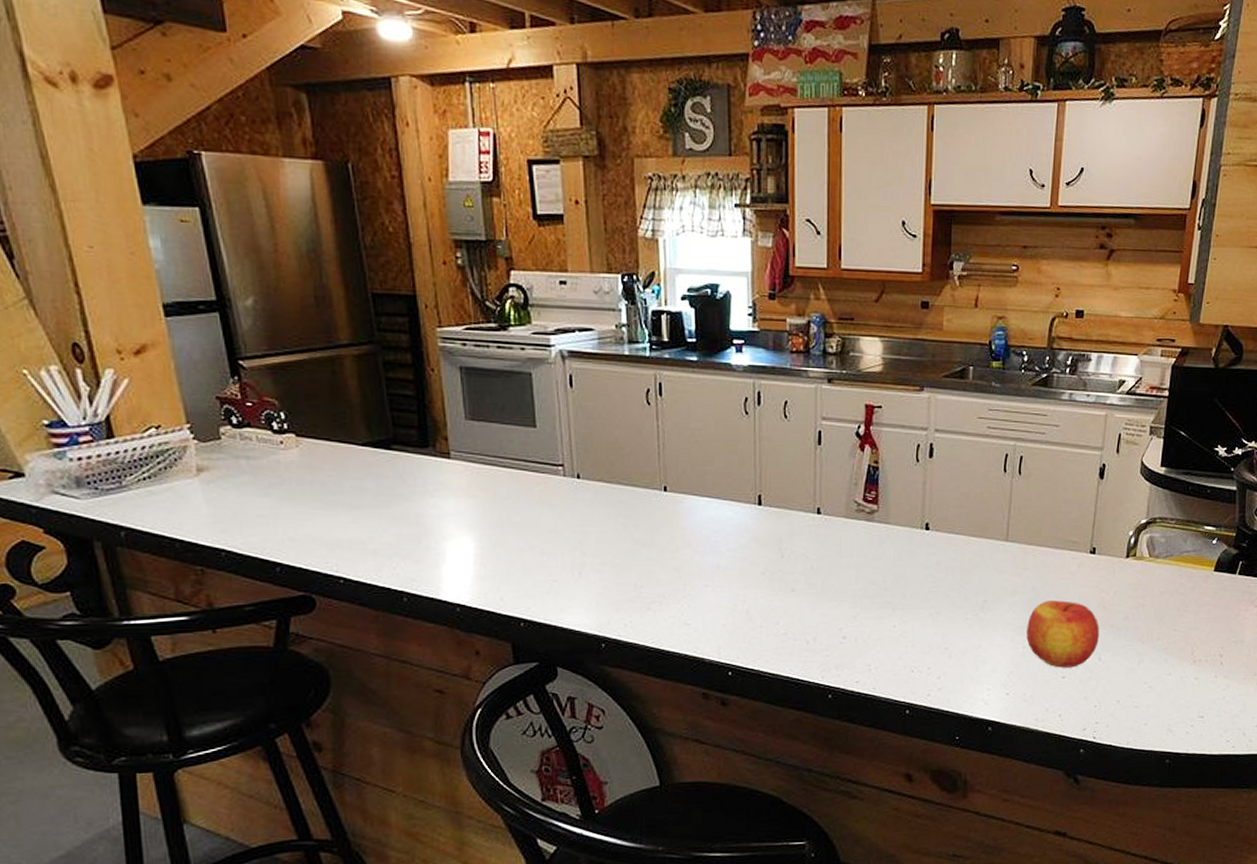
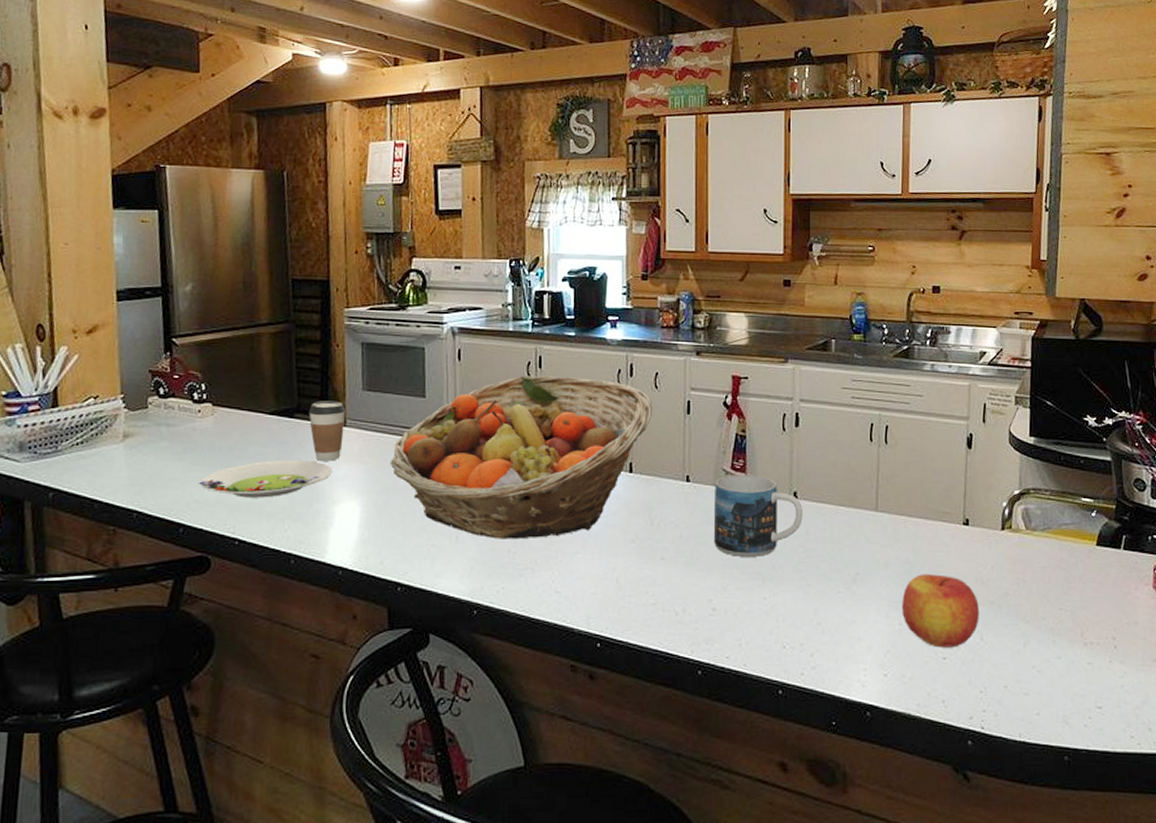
salad plate: none [290,495,440,535] -> present [198,460,333,498]
coffee cup: none [407,431,449,495] -> present [308,400,345,461]
fruit basket: none [502,404,783,574] -> present [390,375,653,539]
mug: none [845,507,934,587] -> present [714,475,803,557]

